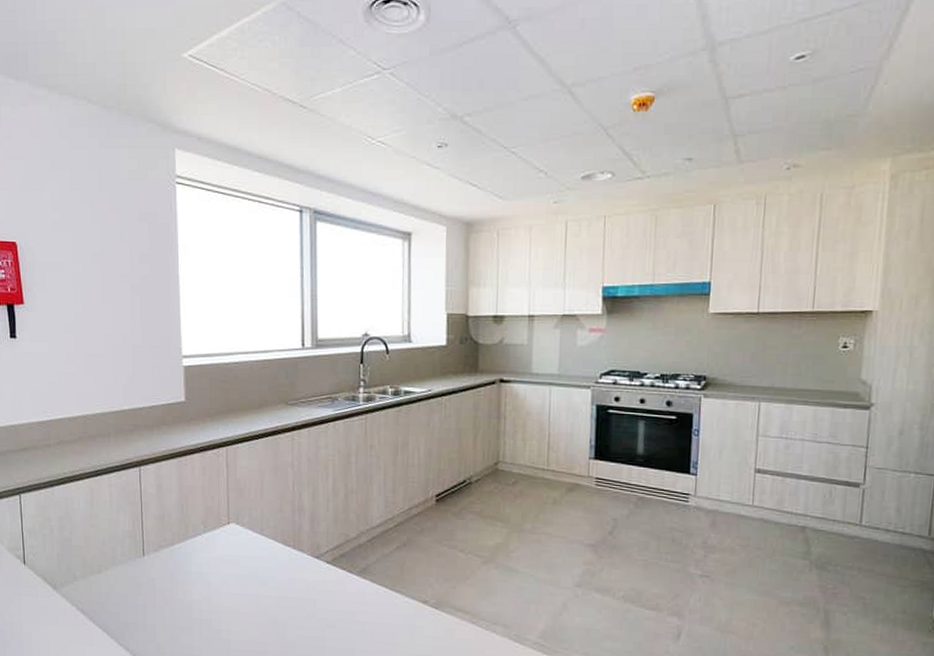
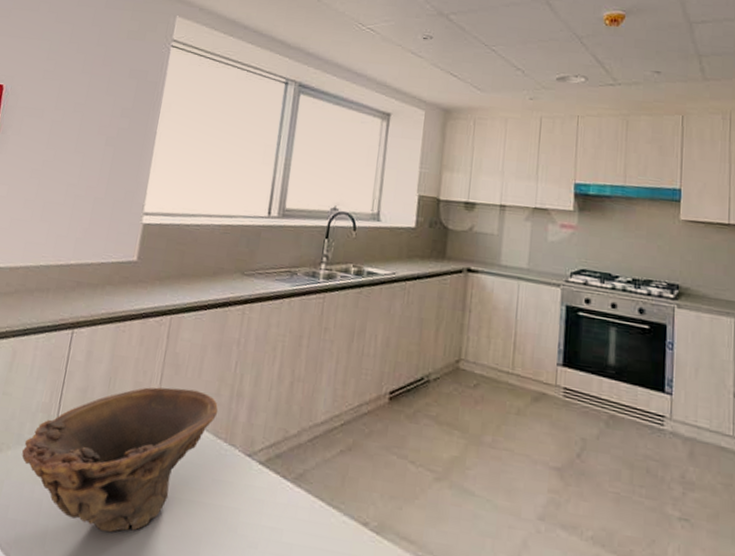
bowl: none [119,508,284,626] -> present [22,387,219,533]

